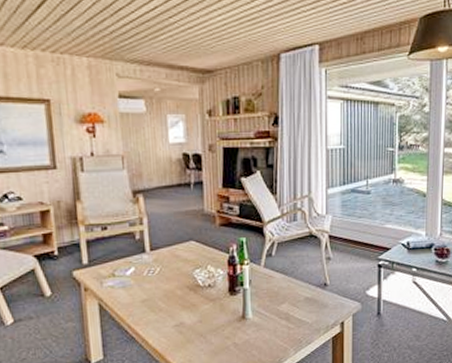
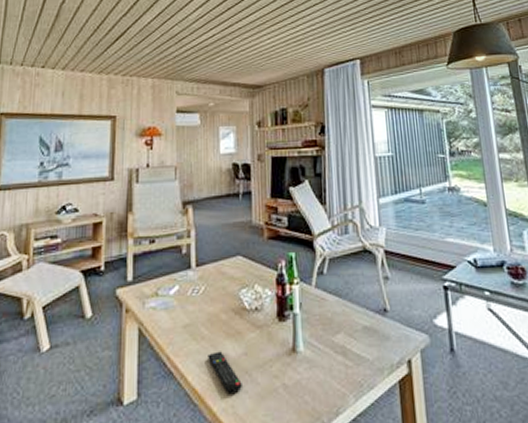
remote control: none [166,320,198,352] -> present [208,351,242,393]

